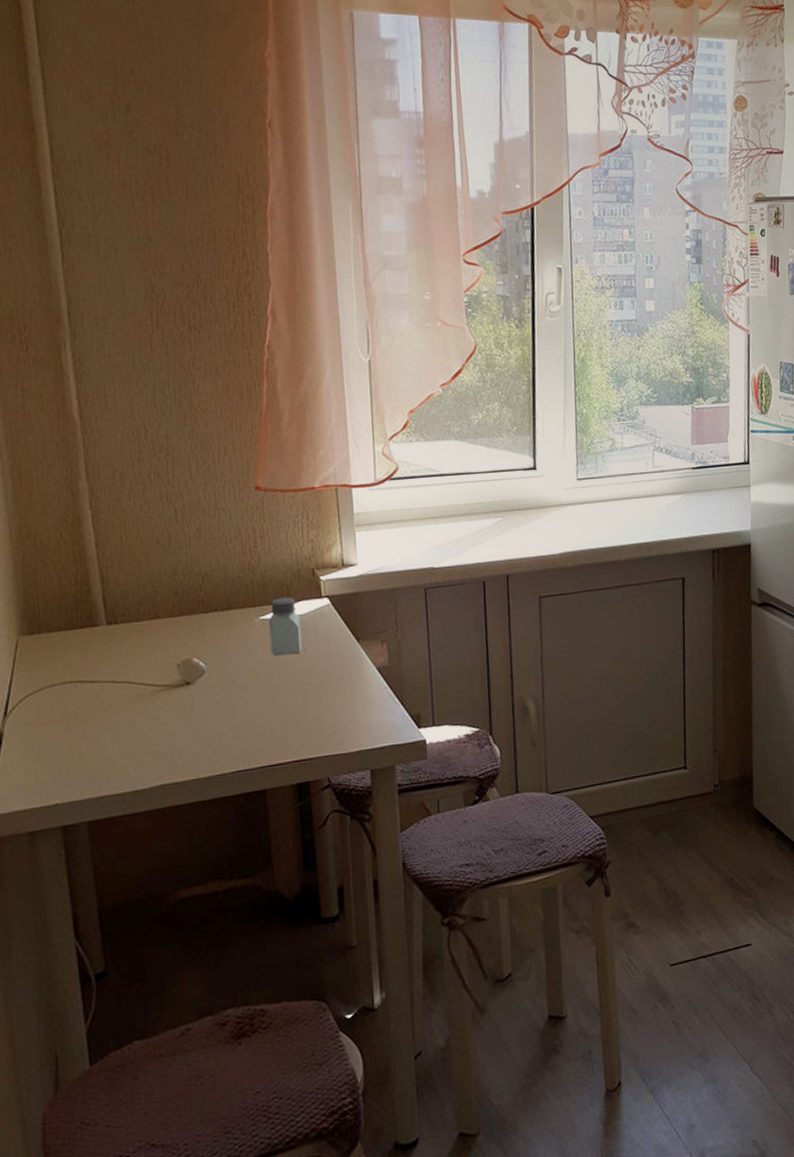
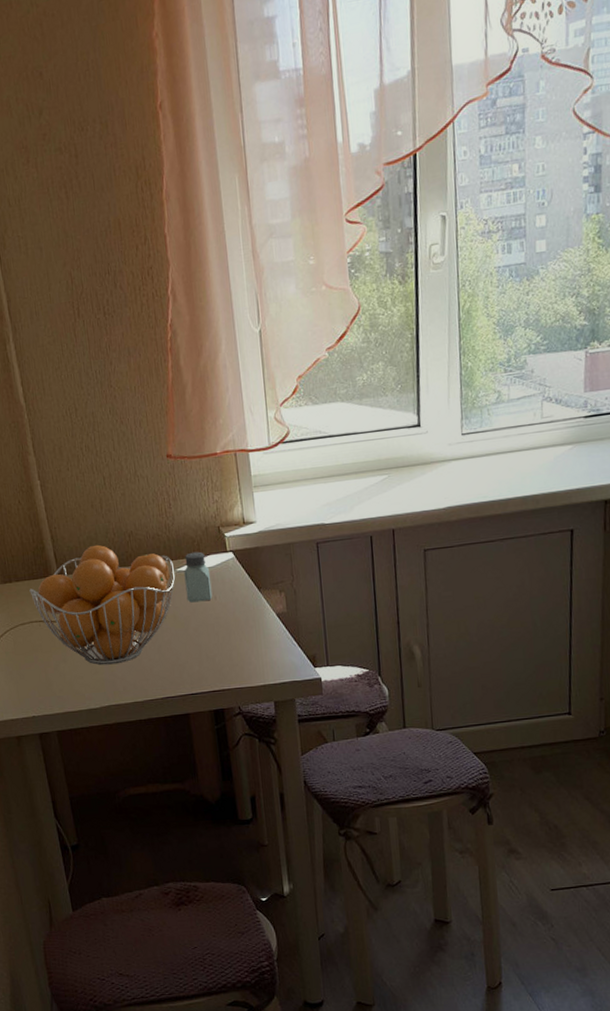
fruit basket: none [65,587,258,735] -> present [29,544,176,665]

